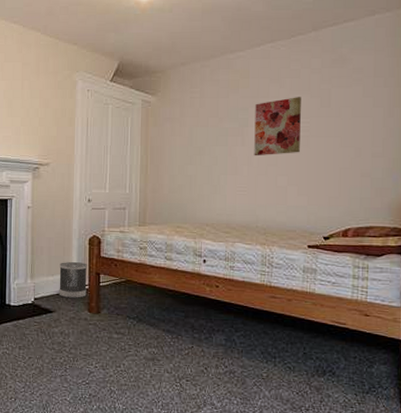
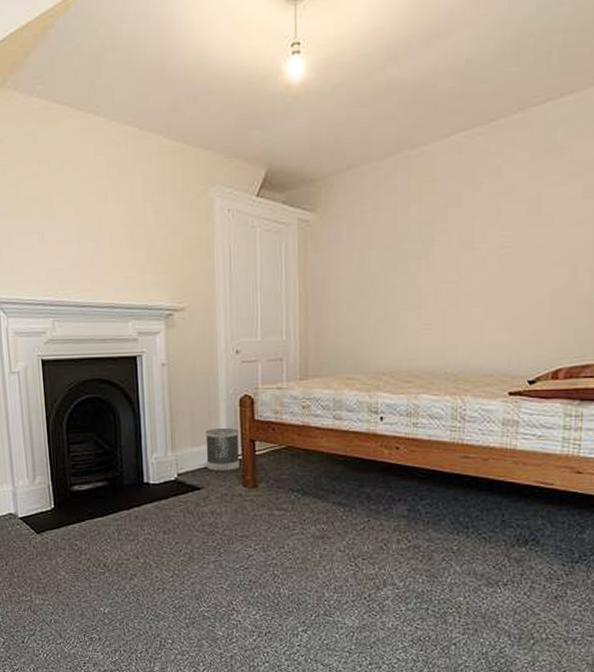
wall art: present [254,97,301,156] -> none [442,202,503,284]

